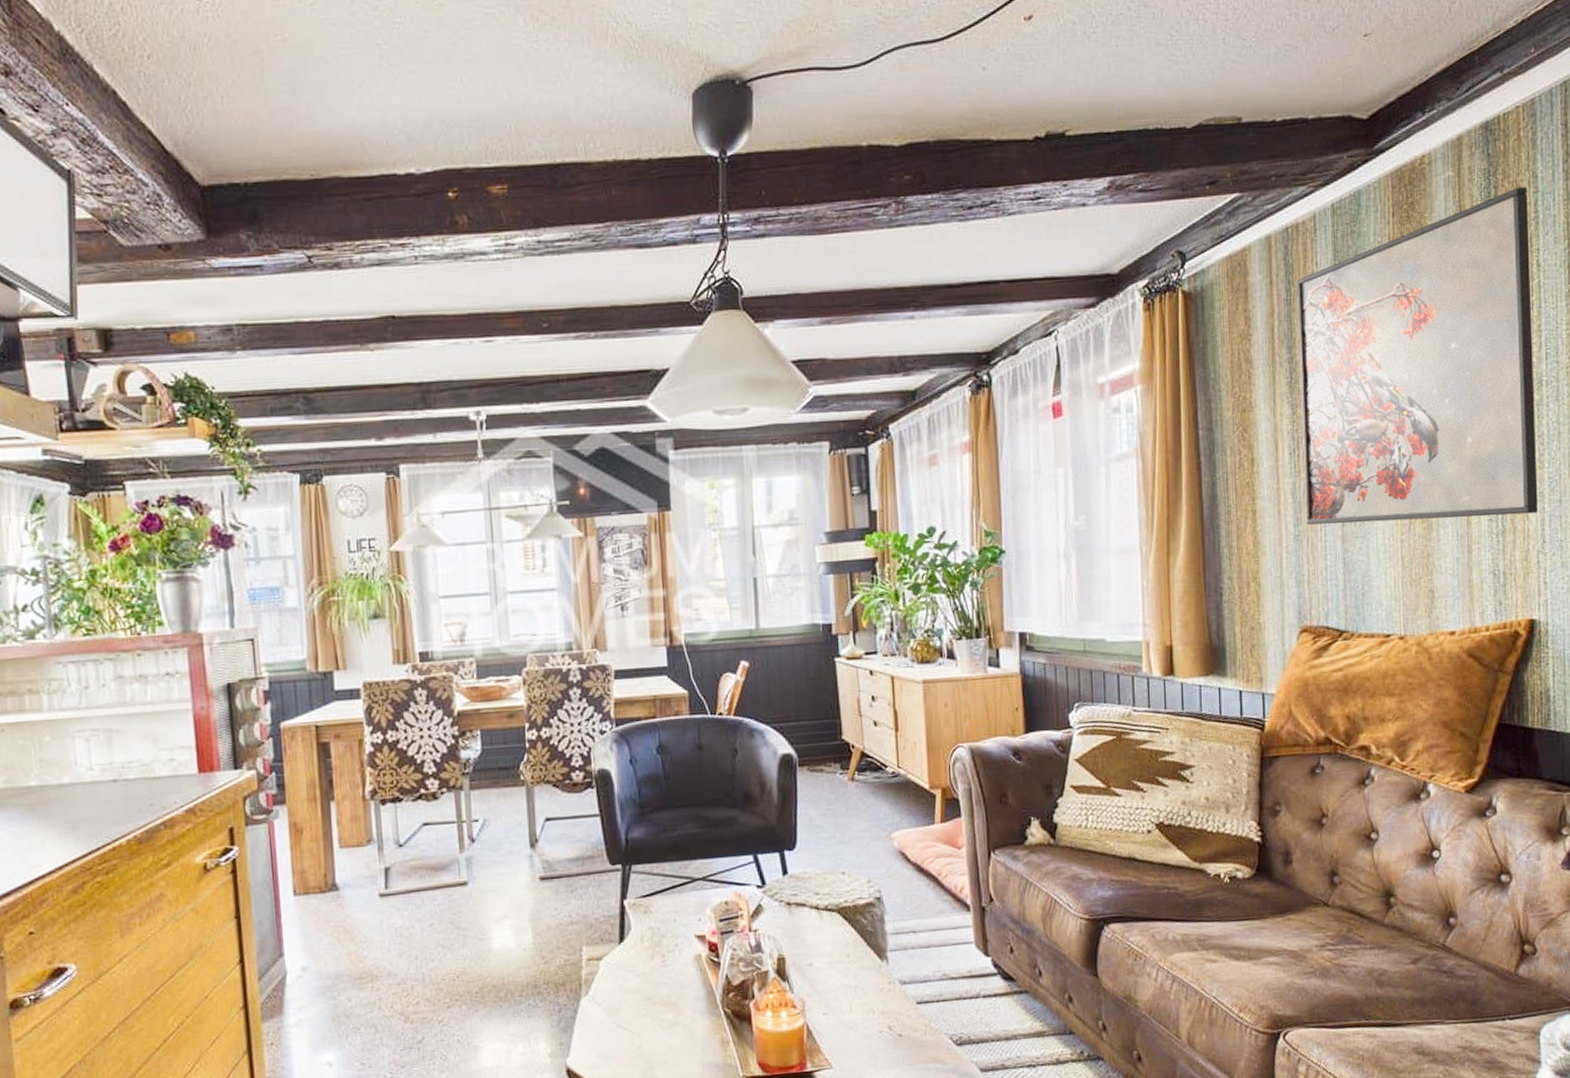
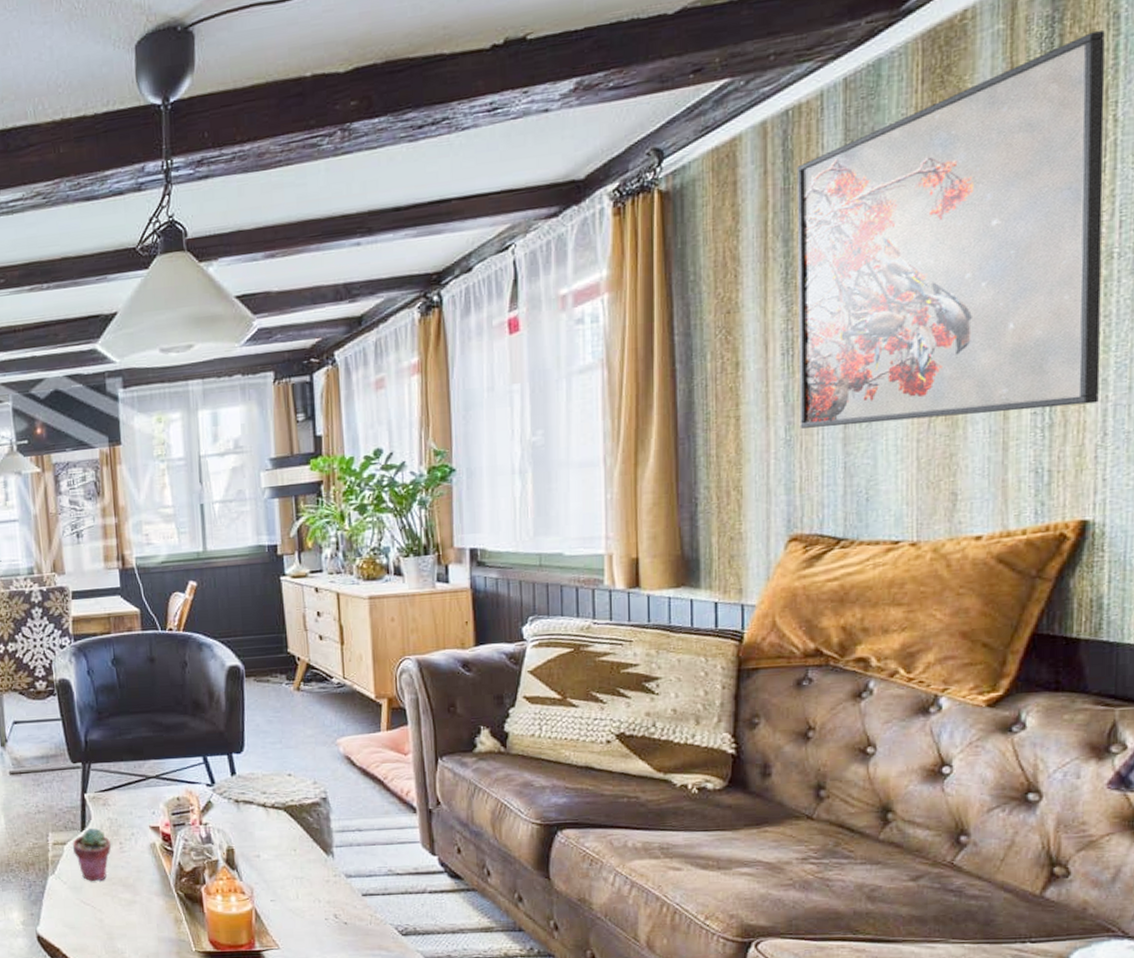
potted succulent: none [608,939,653,1001] -> present [72,827,112,881]

